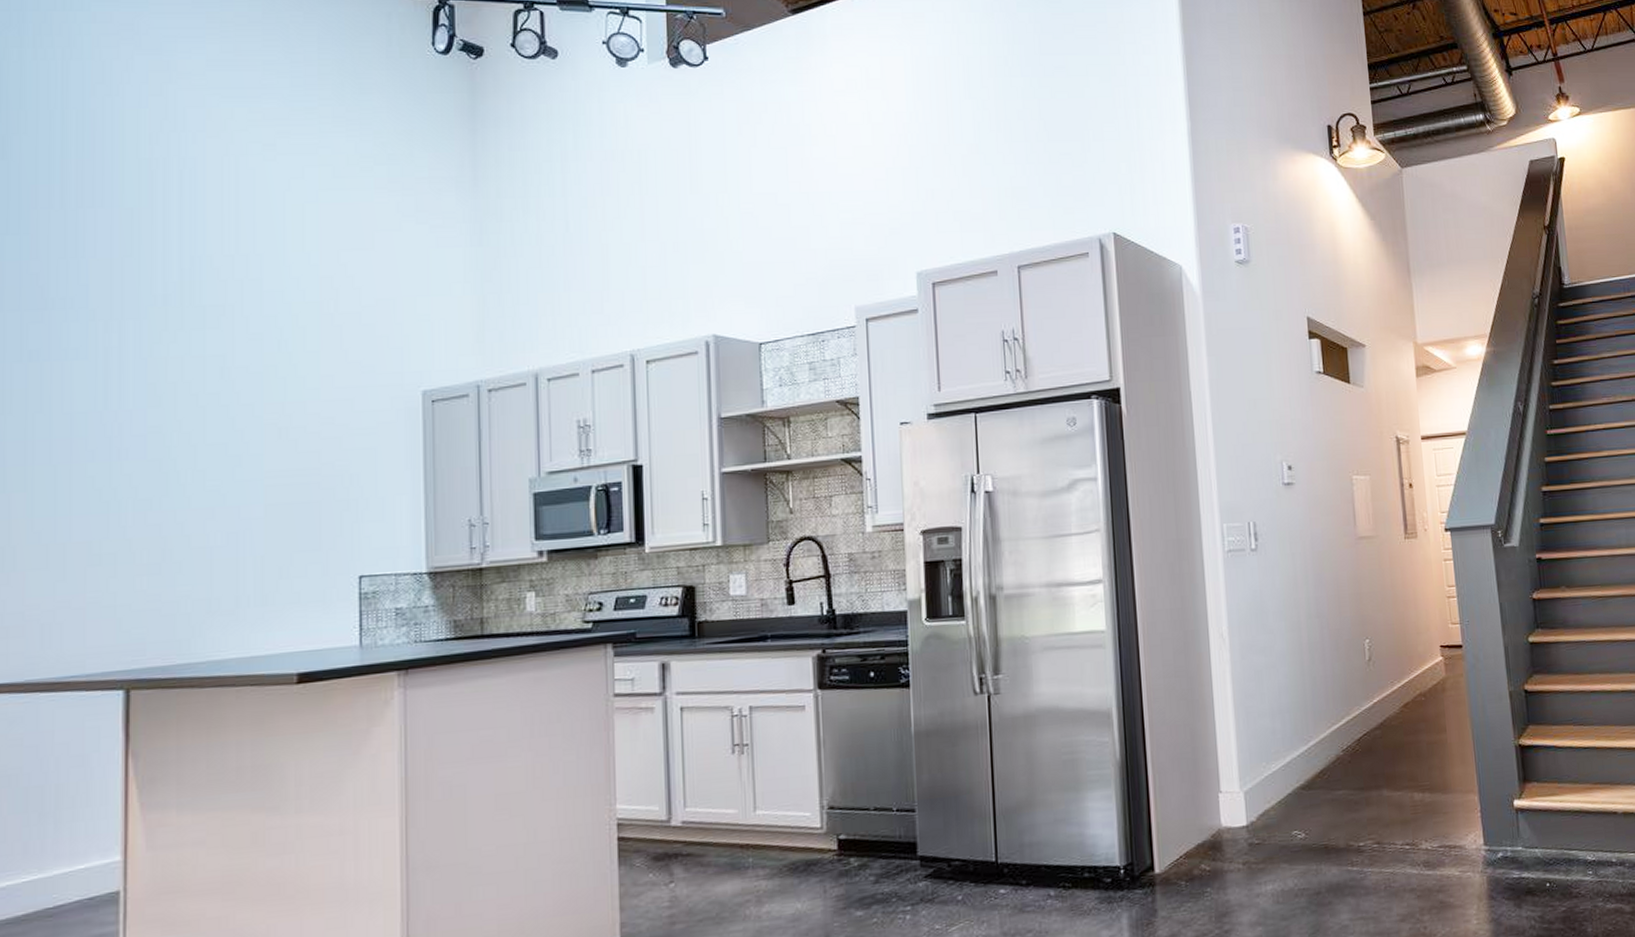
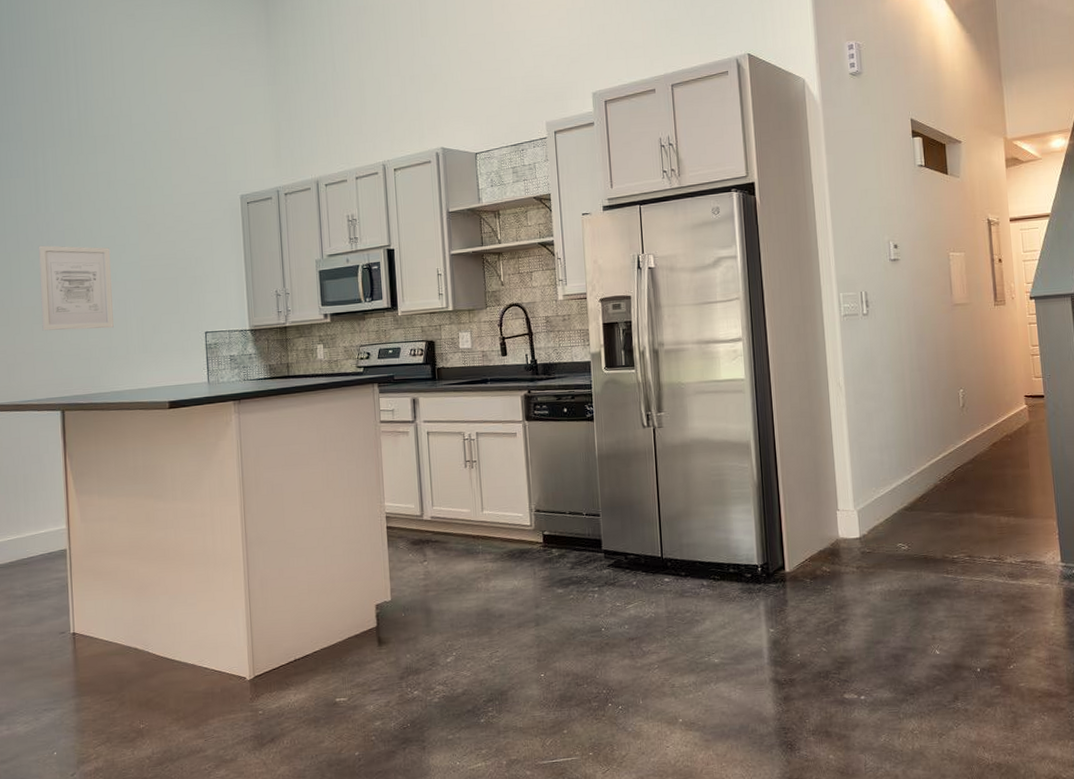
wall art: none [102,455,219,576] -> present [38,245,114,331]

